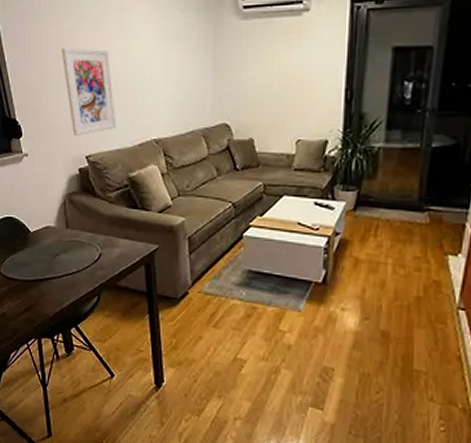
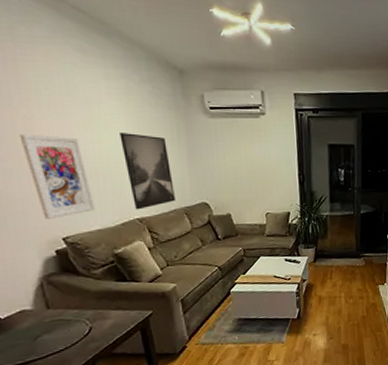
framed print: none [147,42,194,129] -> present [119,133,175,210]

